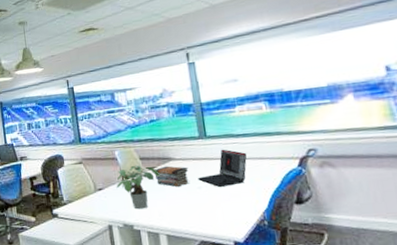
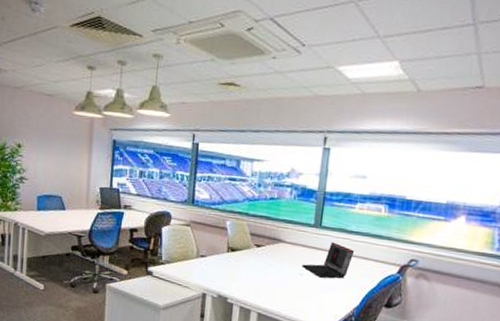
potted plant: present [116,165,161,210] -> none [219,239,267,284]
book stack: present [155,165,189,188] -> none [260,246,296,270]

